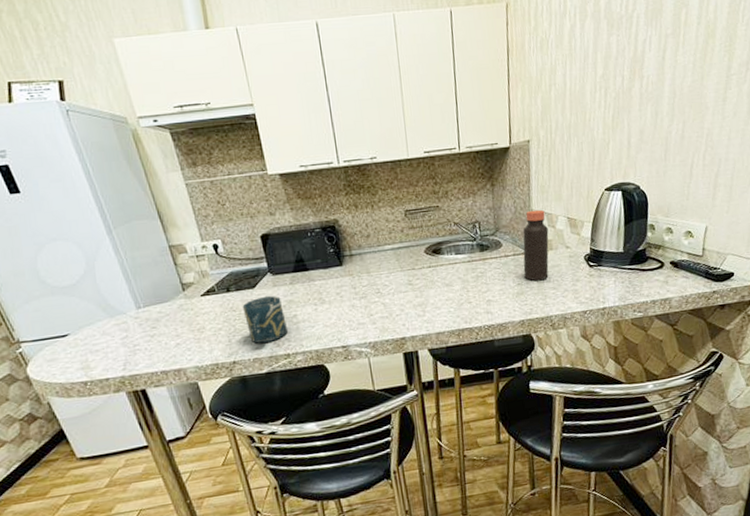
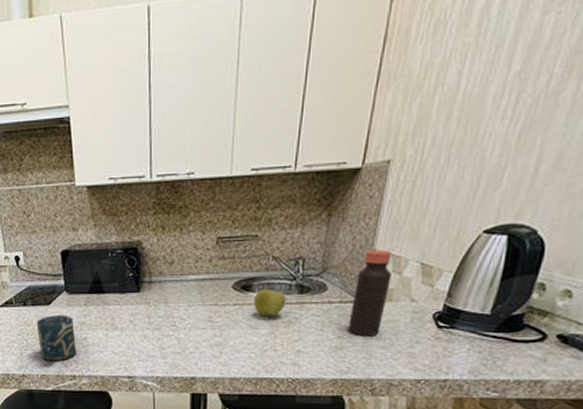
apple: none [444,250,472,274] -> present [253,288,287,316]

